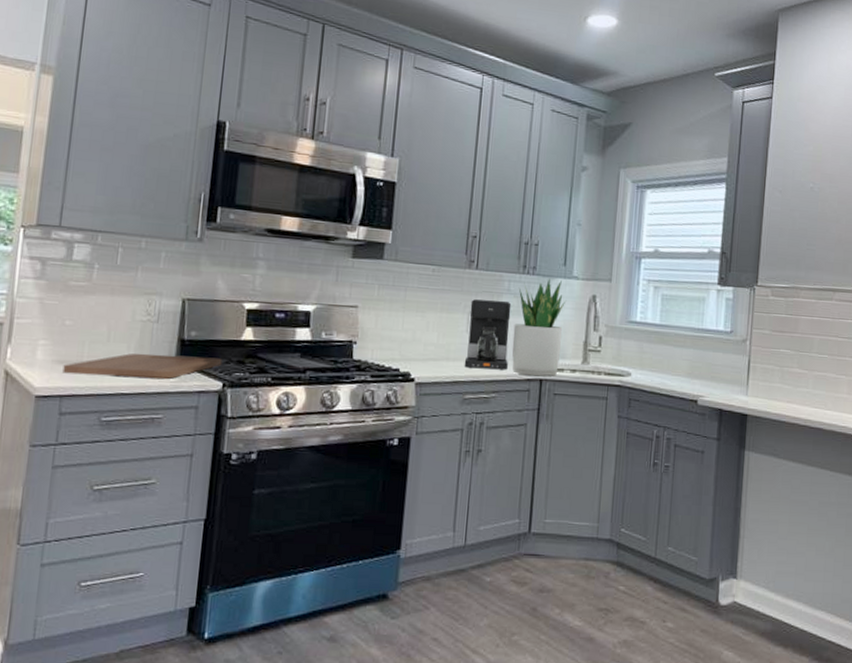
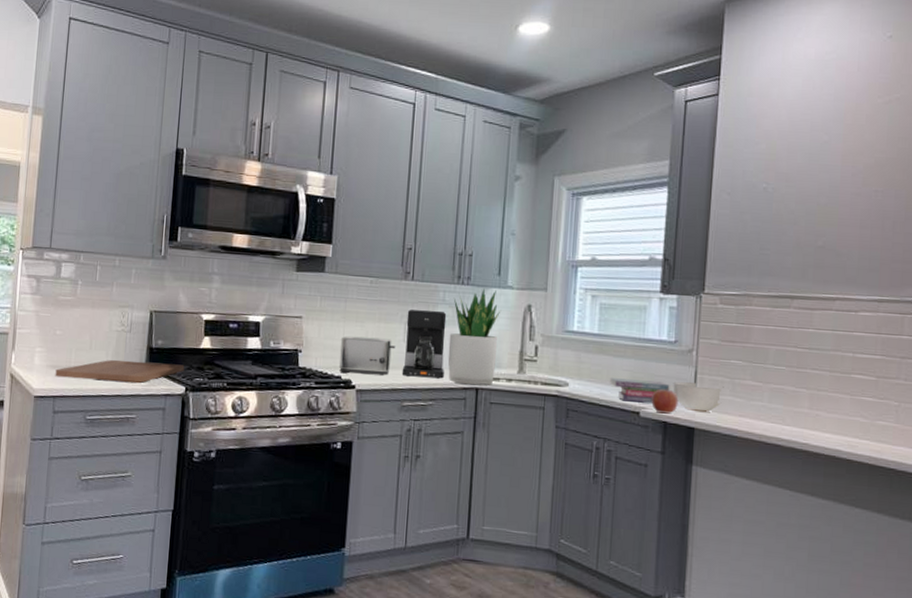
toaster: none [396,326,458,368] -> present [338,335,396,376]
books: none [669,367,726,392] -> present [609,378,670,403]
fruit: none [708,376,733,402] -> present [651,387,679,414]
bowl: none [728,370,774,399] -> present [673,381,724,412]

